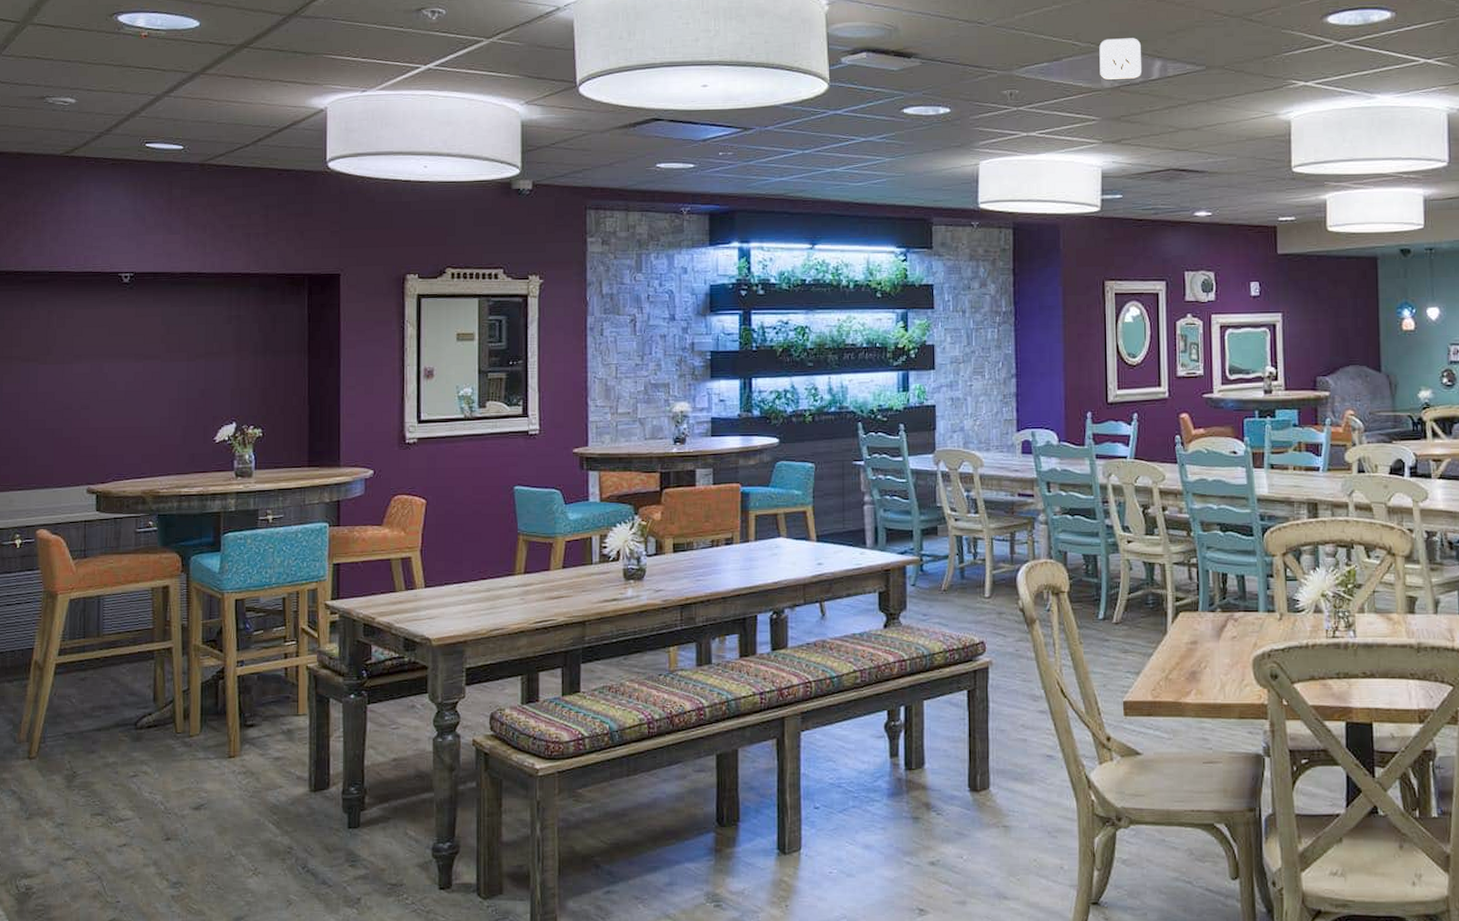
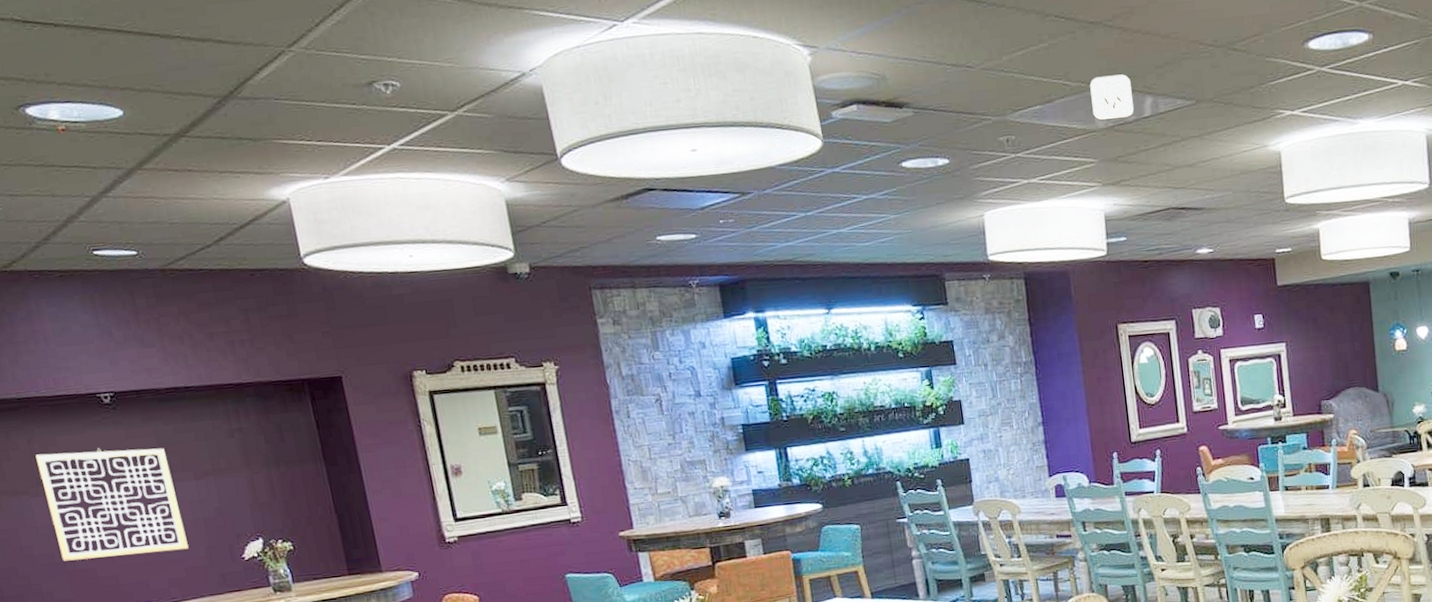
wall art: none [51,324,168,428] -> present [34,448,189,562]

